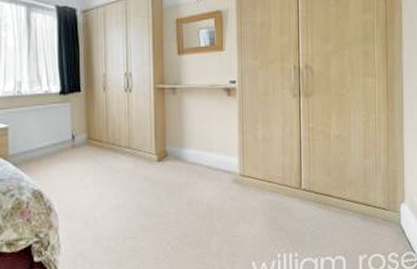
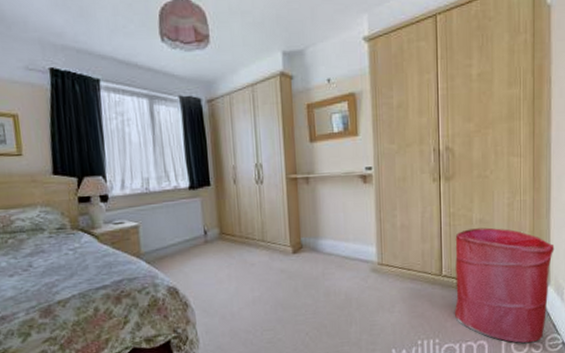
laundry hamper: none [314,143,408,260] -> present [455,227,555,343]

